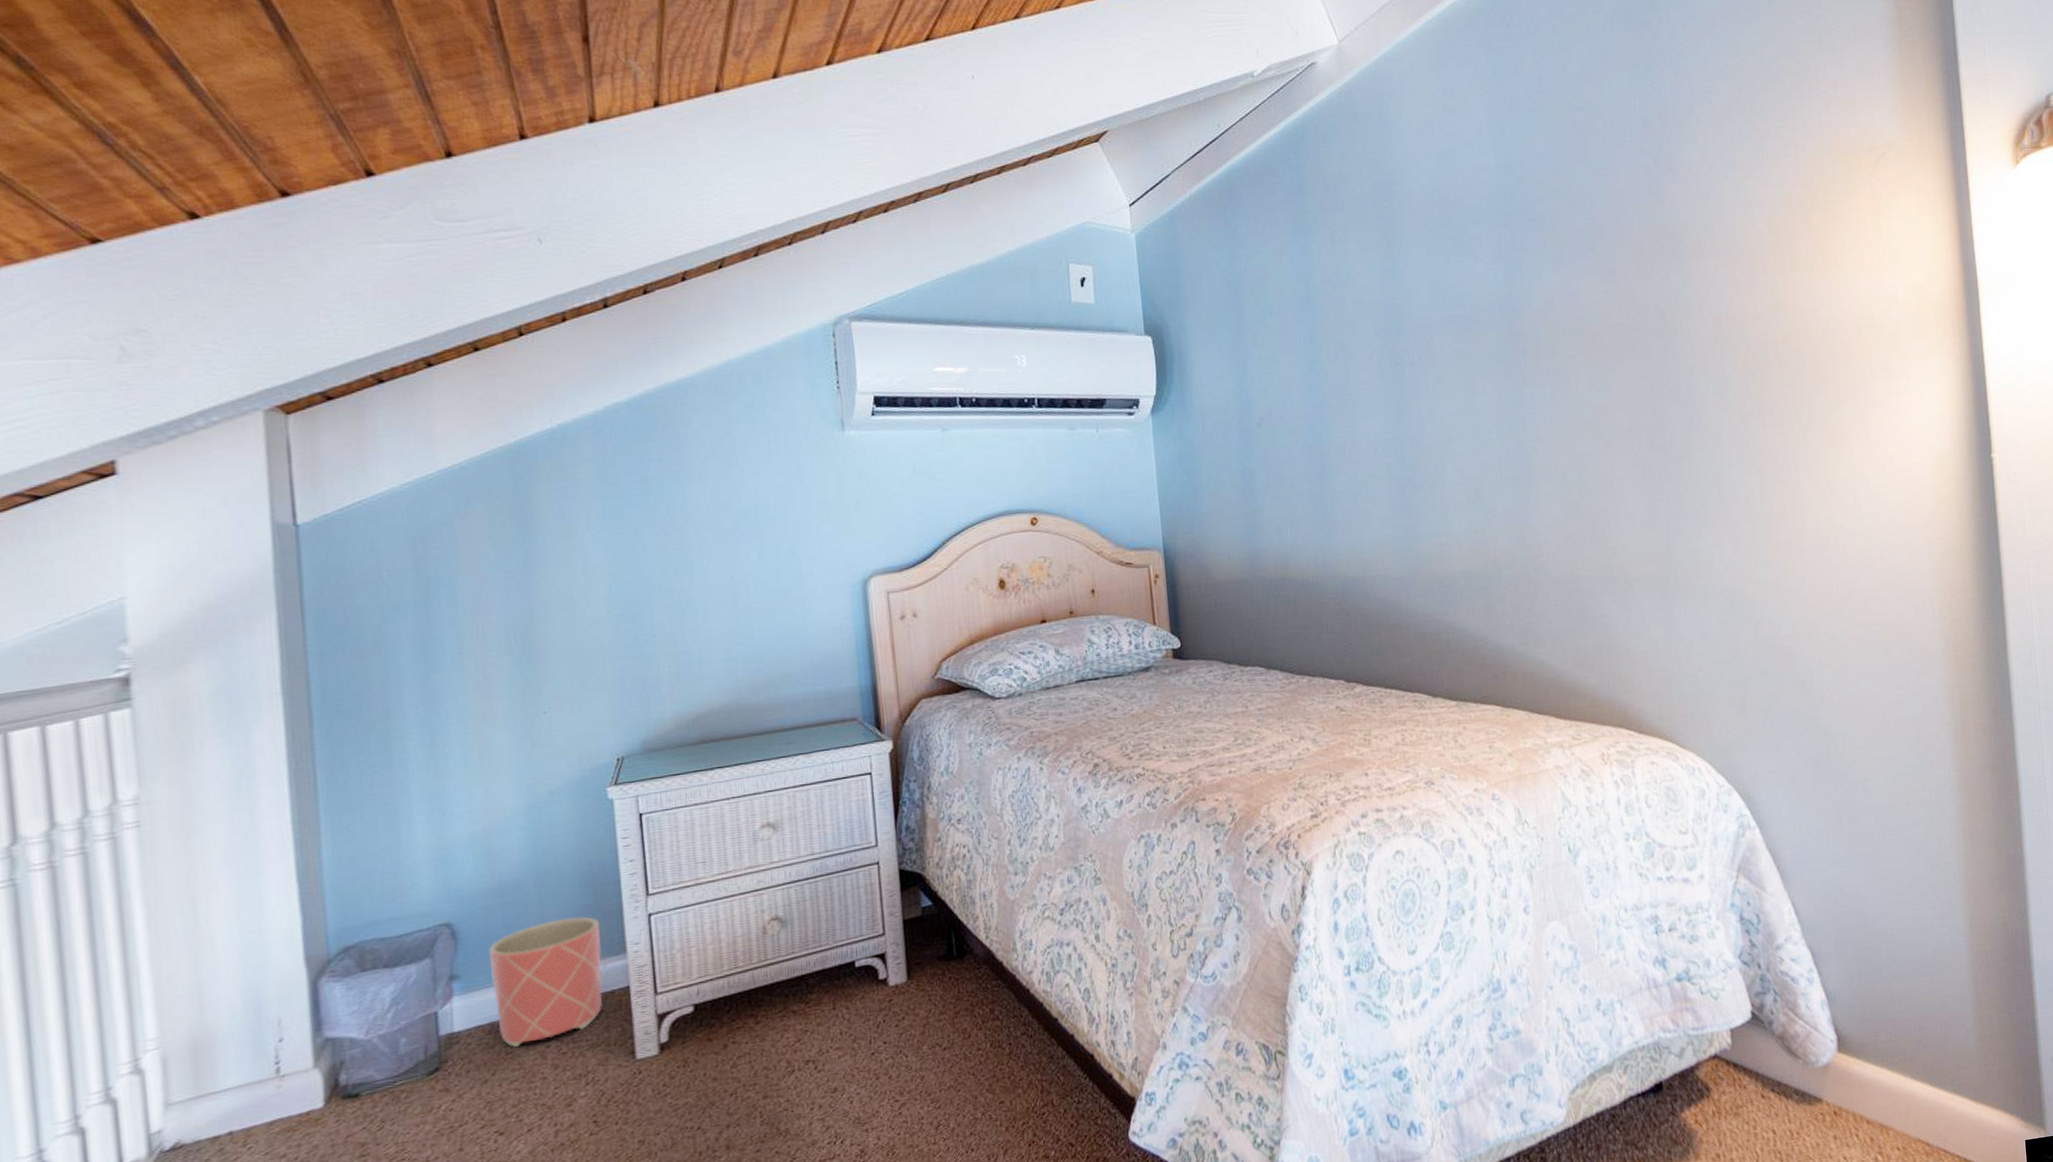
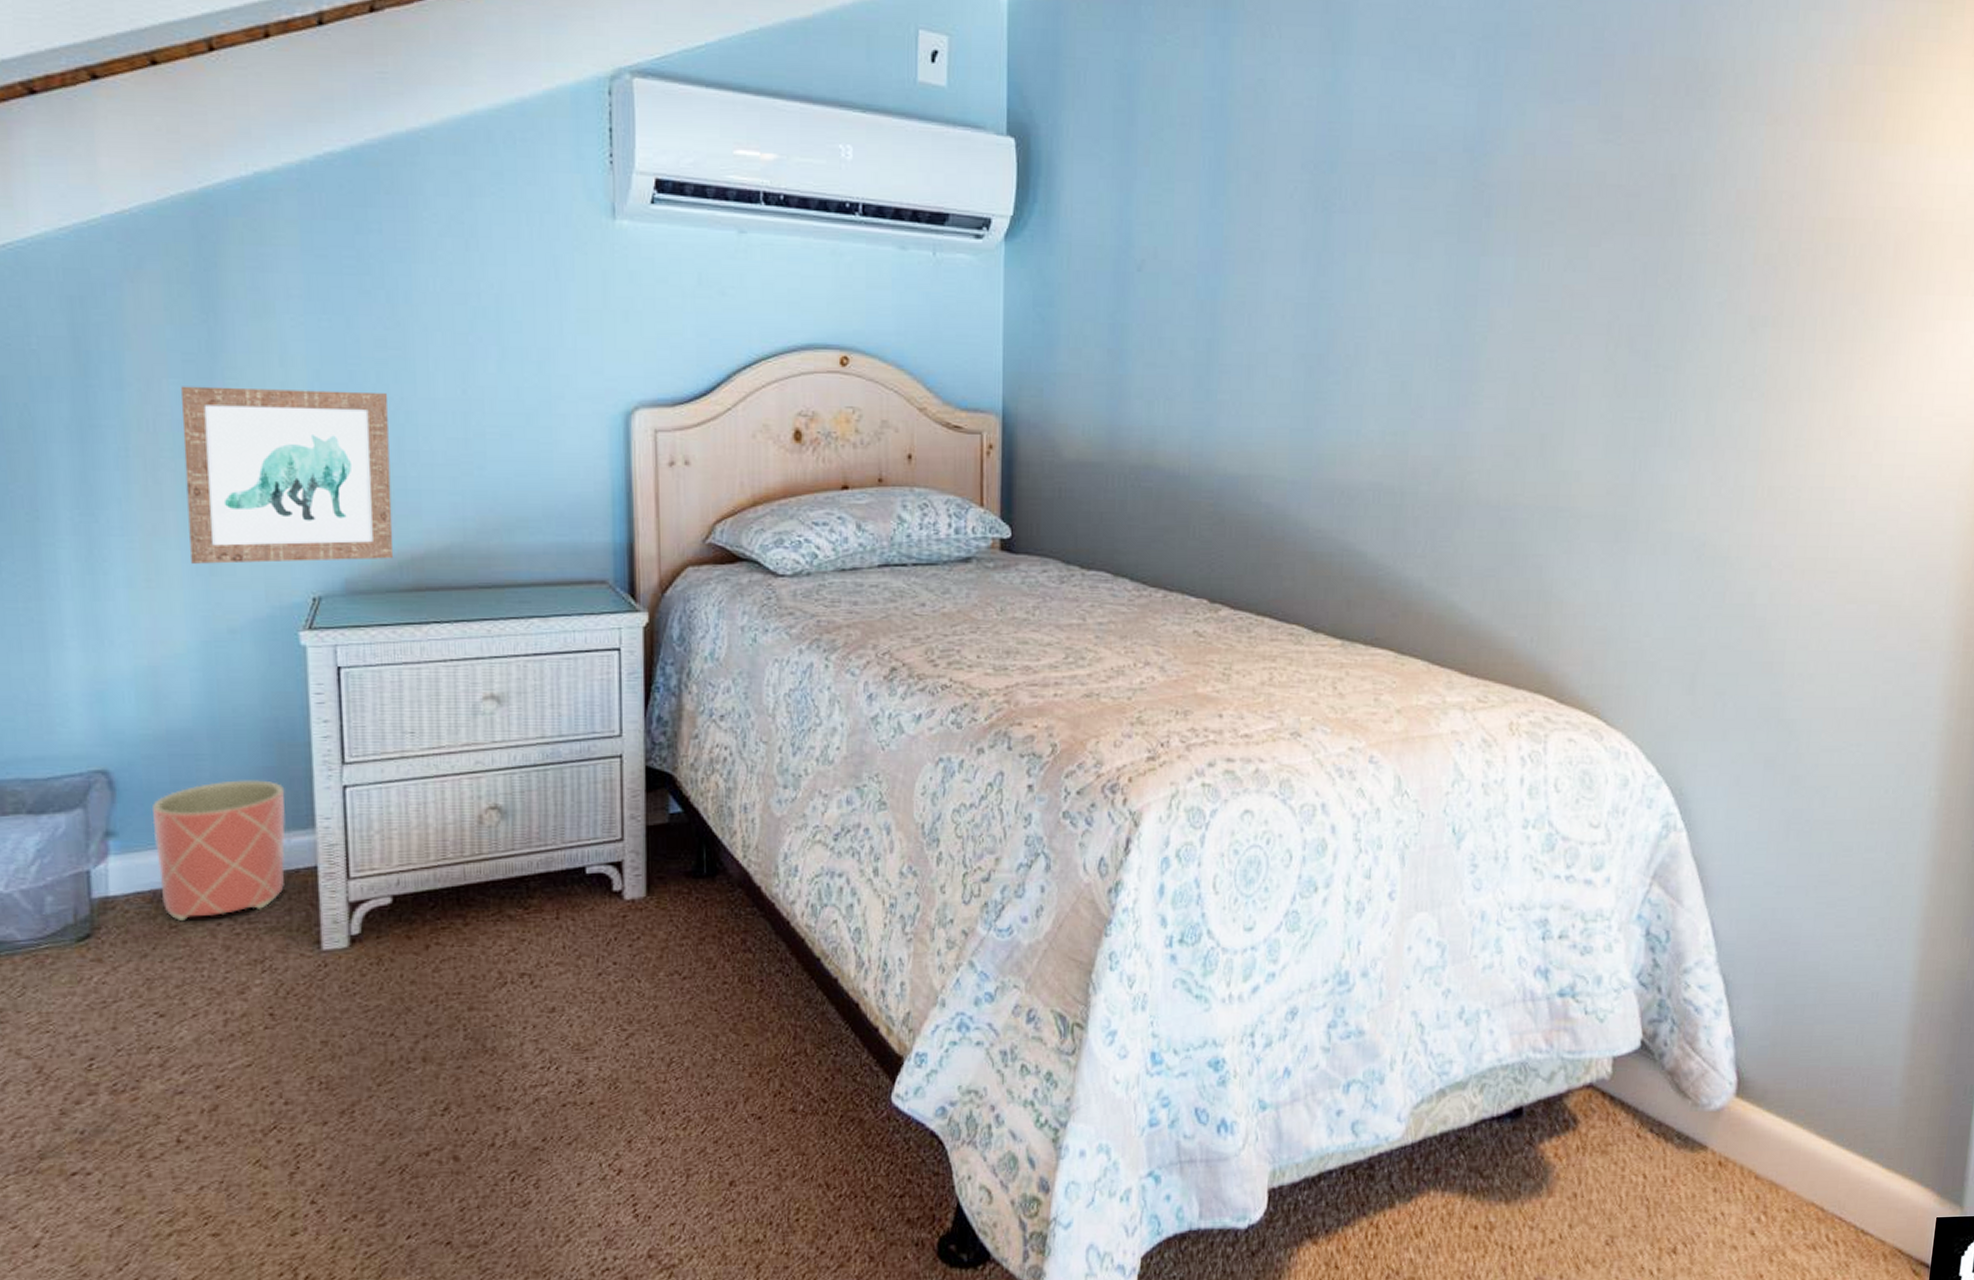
wall art: none [504,586,682,741] -> present [181,386,394,564]

